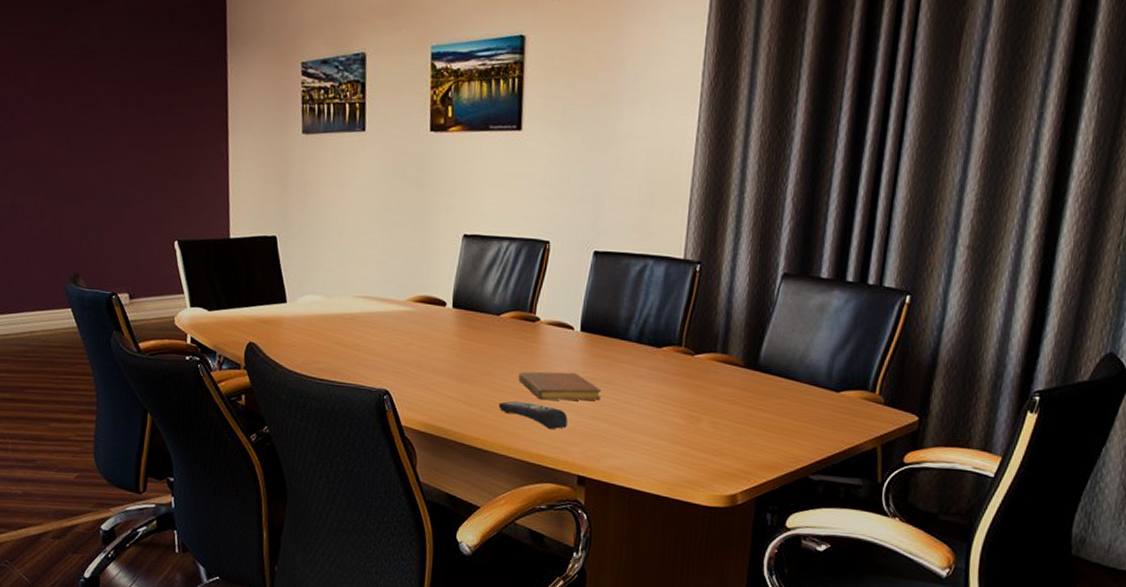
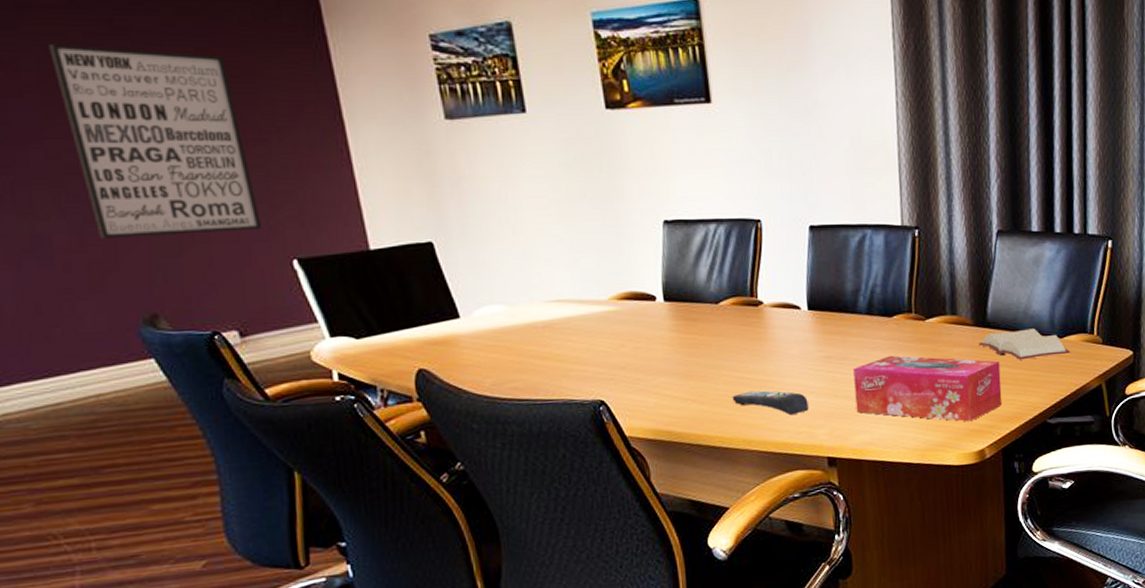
wall art: none [46,62,159,214] -> present [49,43,263,238]
notebook: present [518,371,602,401] -> none [749,353,840,387]
tissue box: none [612,385,766,464] -> present [853,355,1002,422]
hardback book: none [746,377,846,410] -> present [978,328,1070,360]

